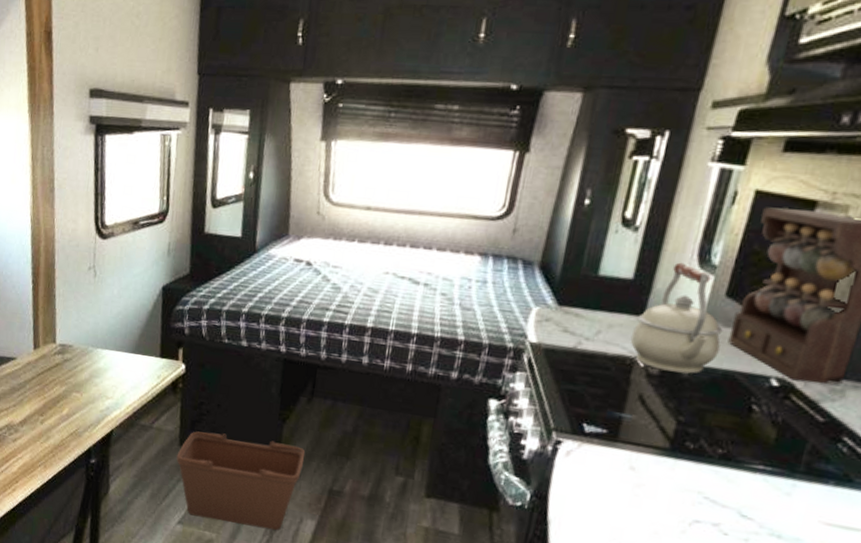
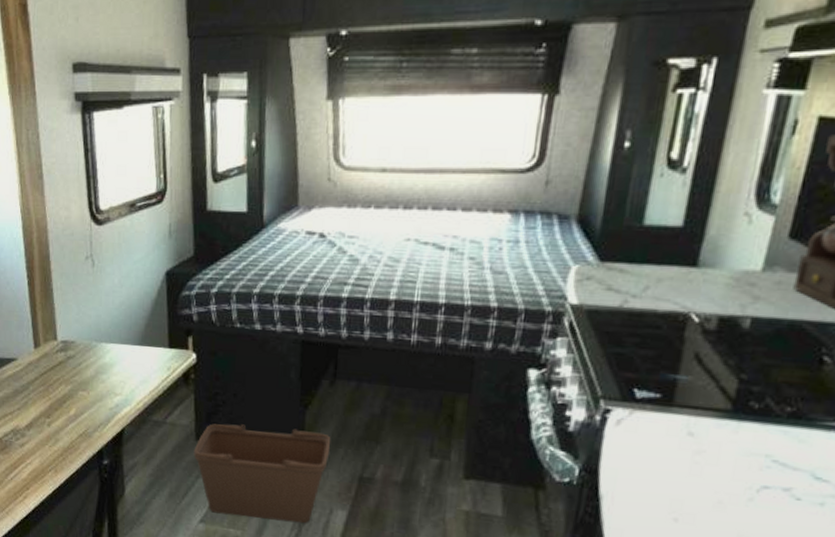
kettle: present [630,262,723,374] -> none [682,204,787,328]

